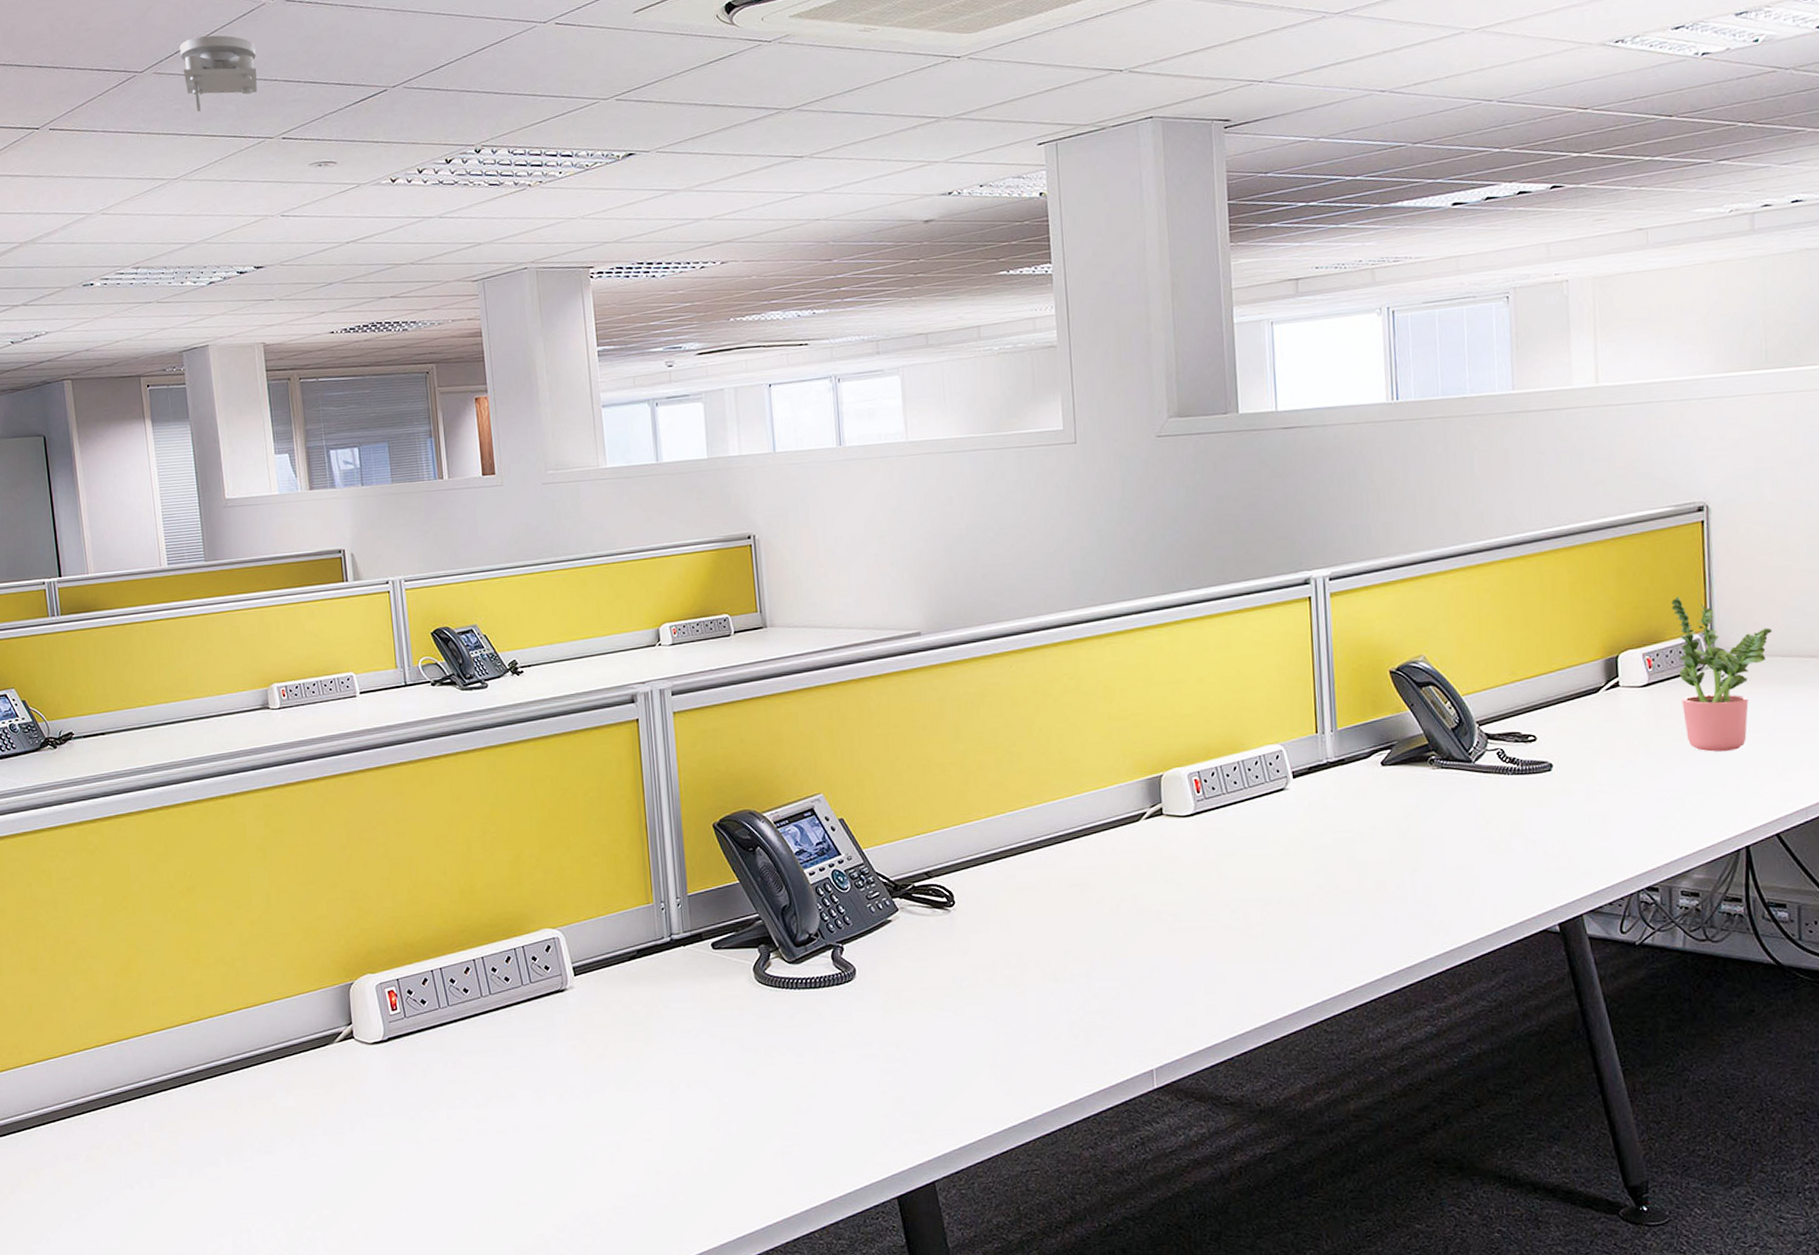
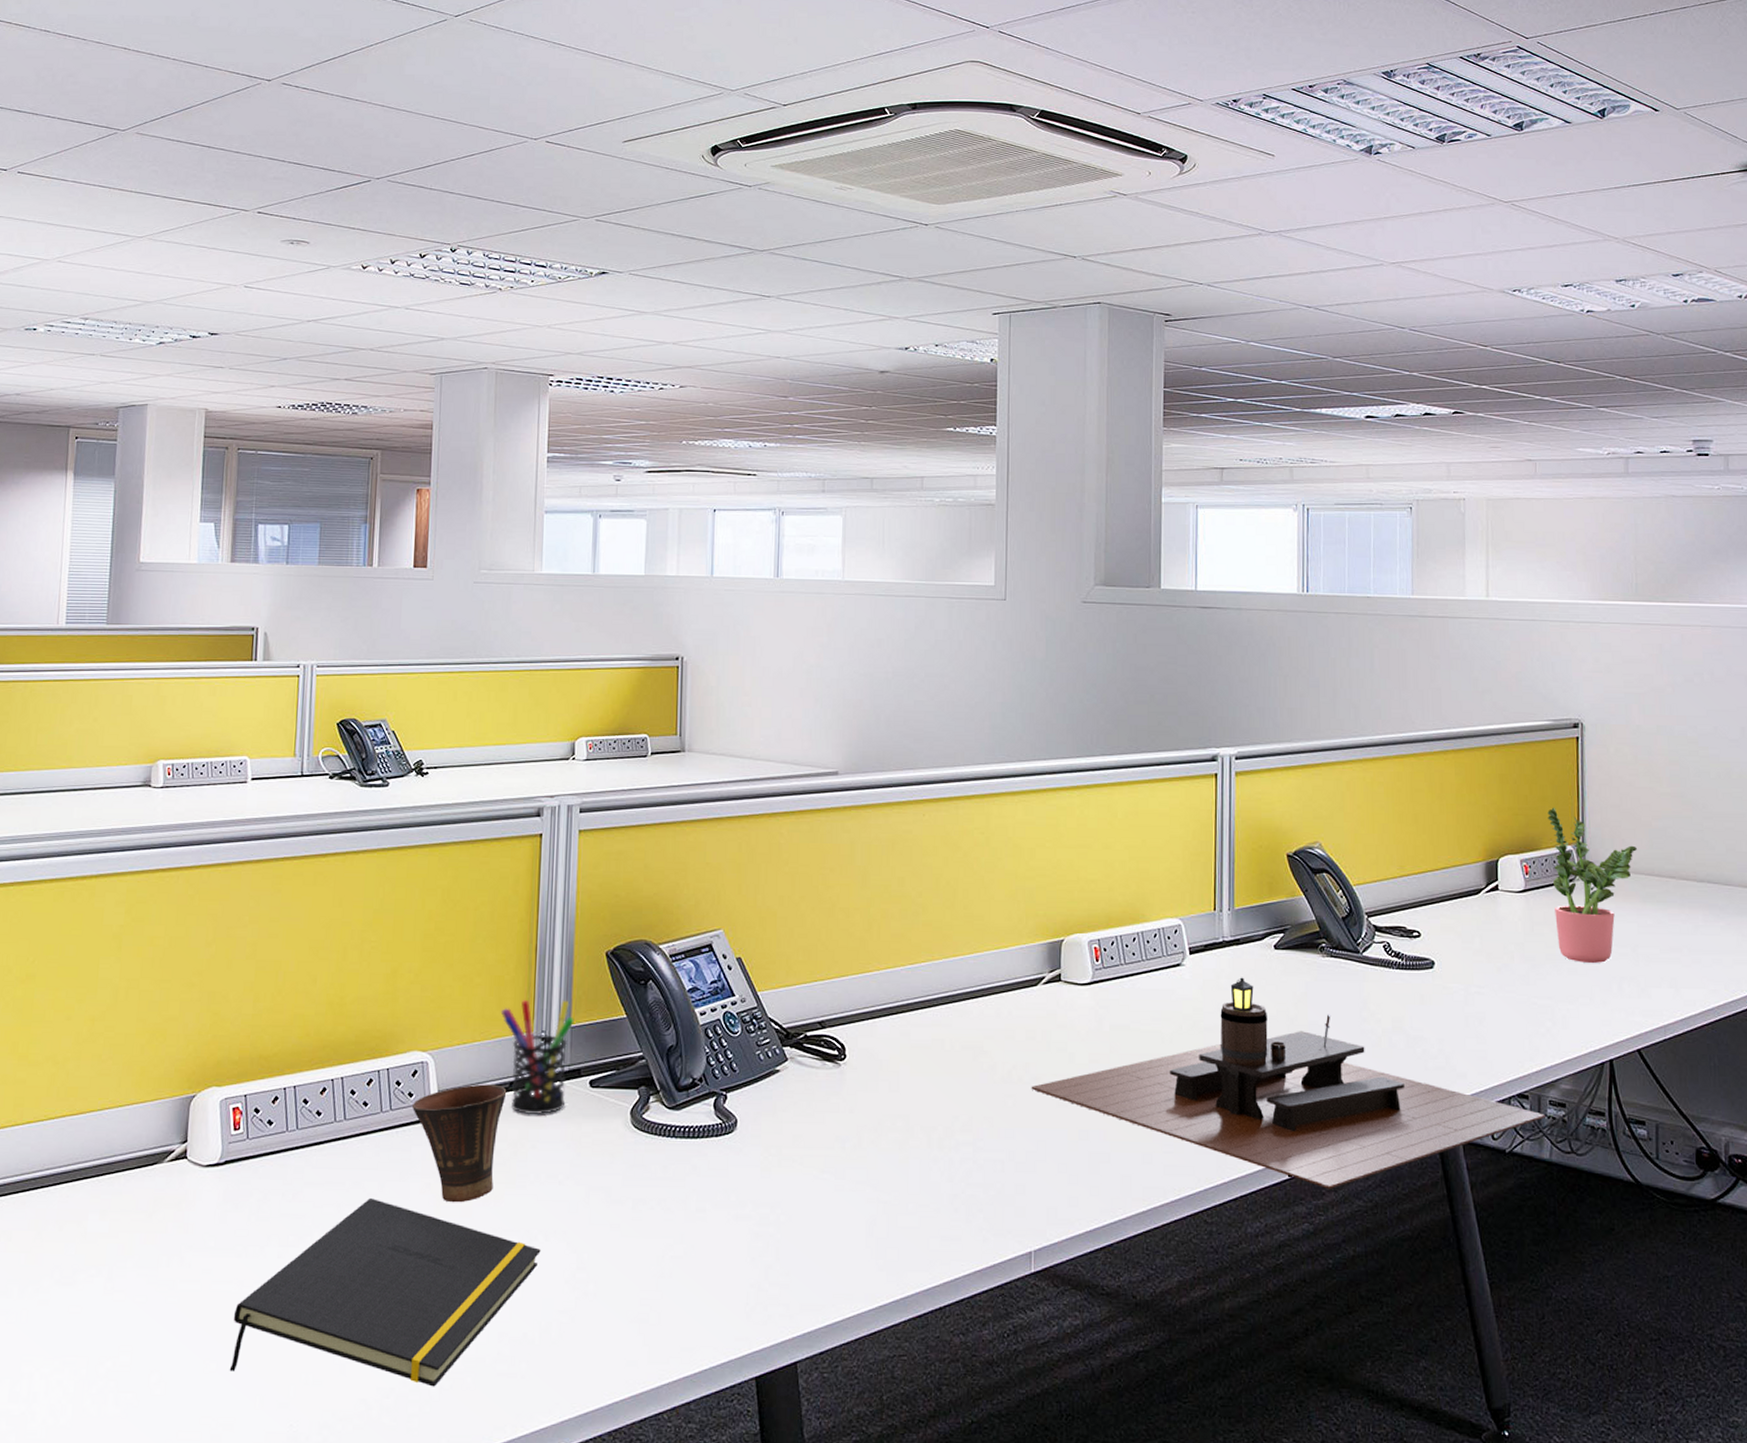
smoke detector: present [180,35,257,112] -> none [166,105,244,176]
notepad: none [416,1062,685,1221] -> present [229,1198,541,1387]
cup: none [549,953,636,1061] -> present [411,1084,507,1203]
pen holder: none [620,871,692,979] -> present [500,1000,574,1115]
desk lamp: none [1140,796,1677,992] -> present [1031,977,1545,1189]

